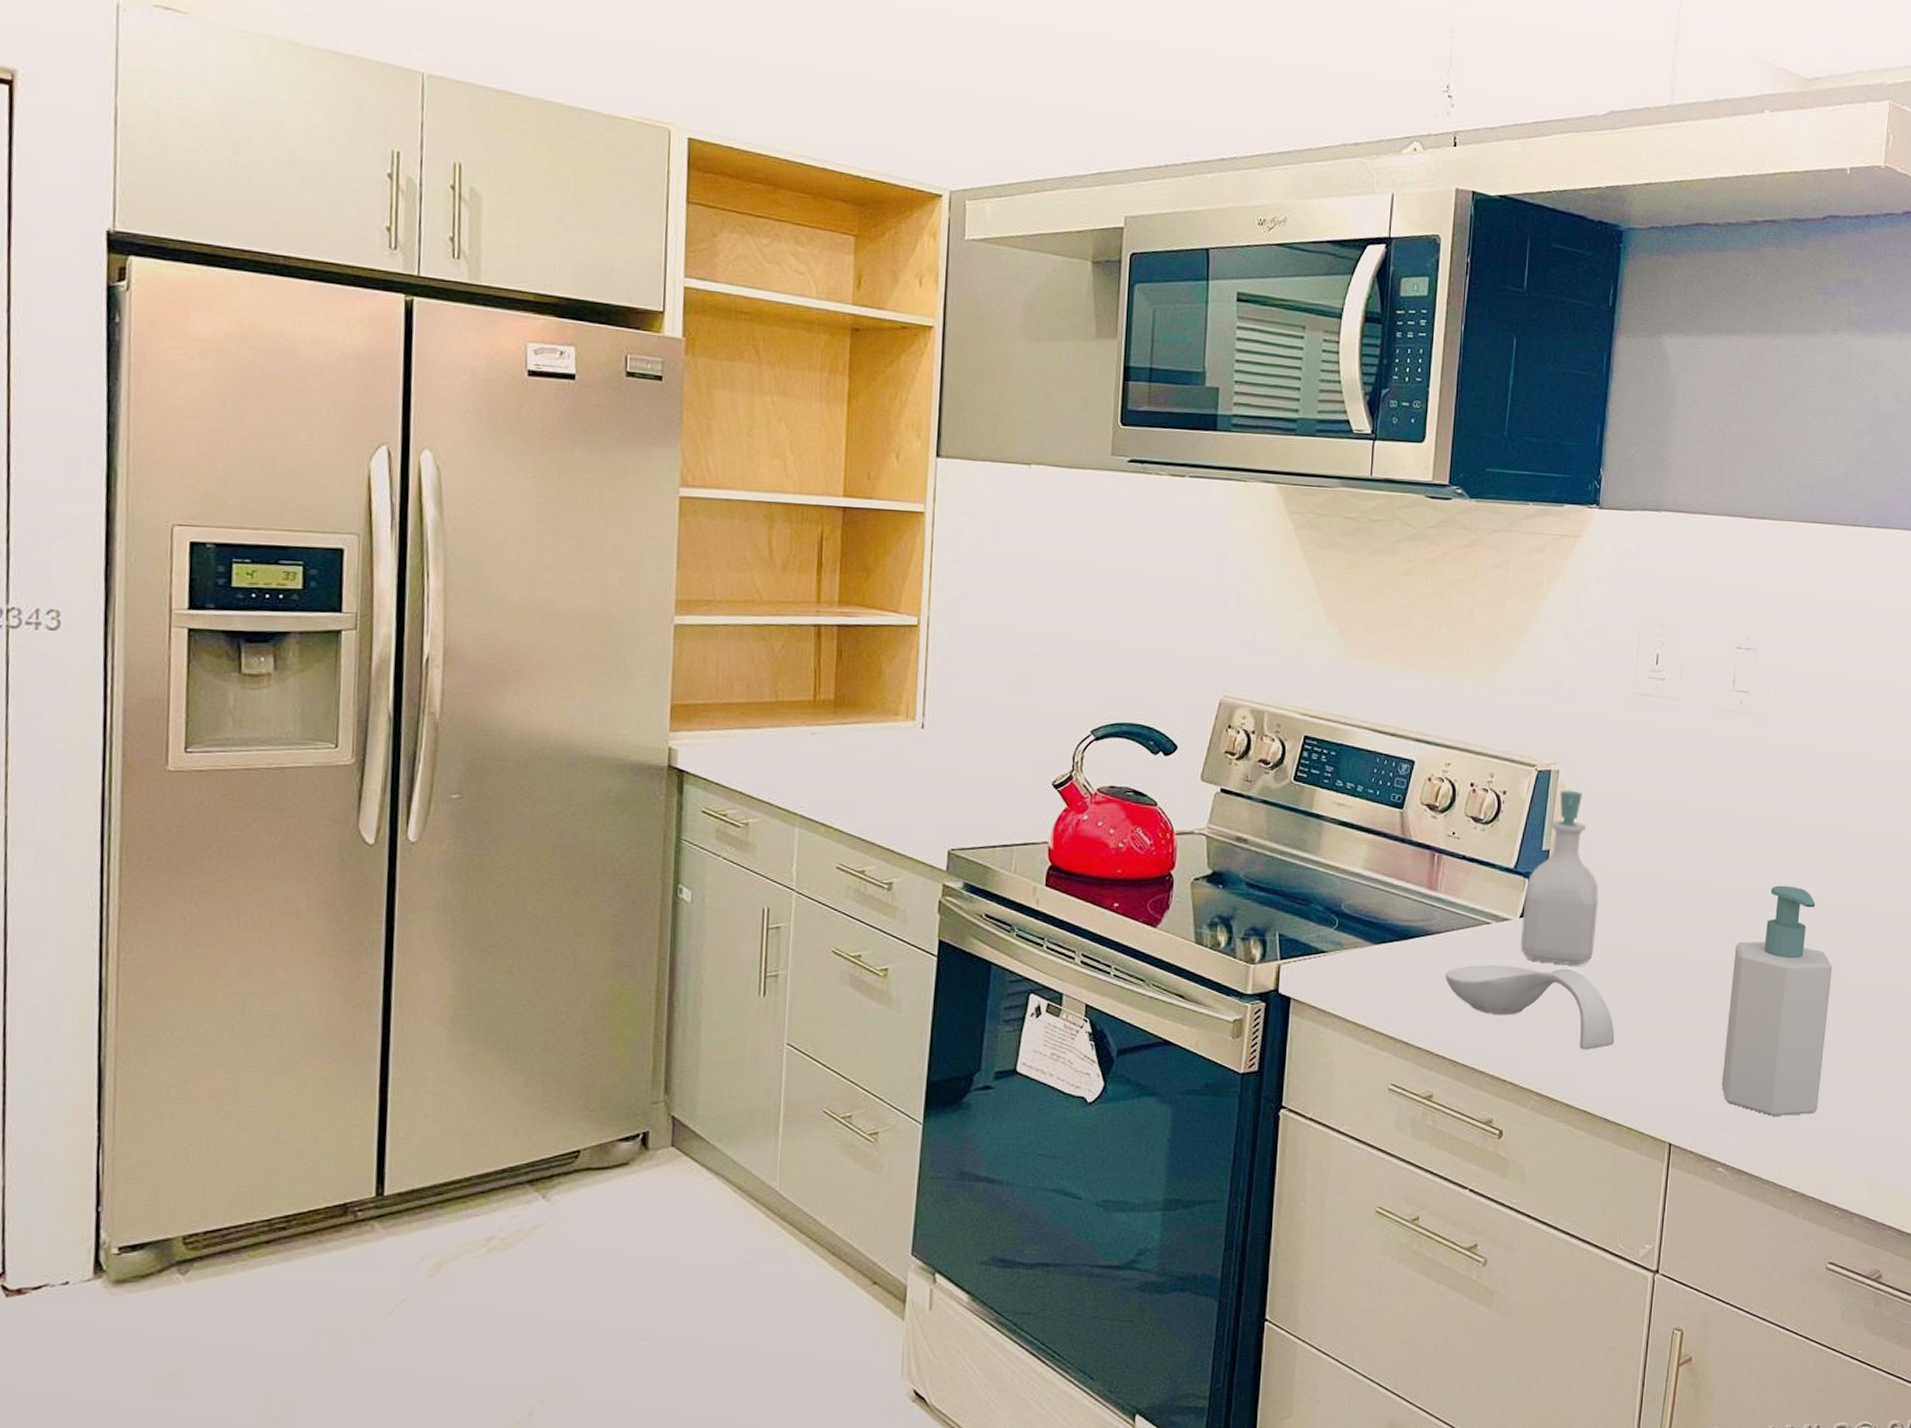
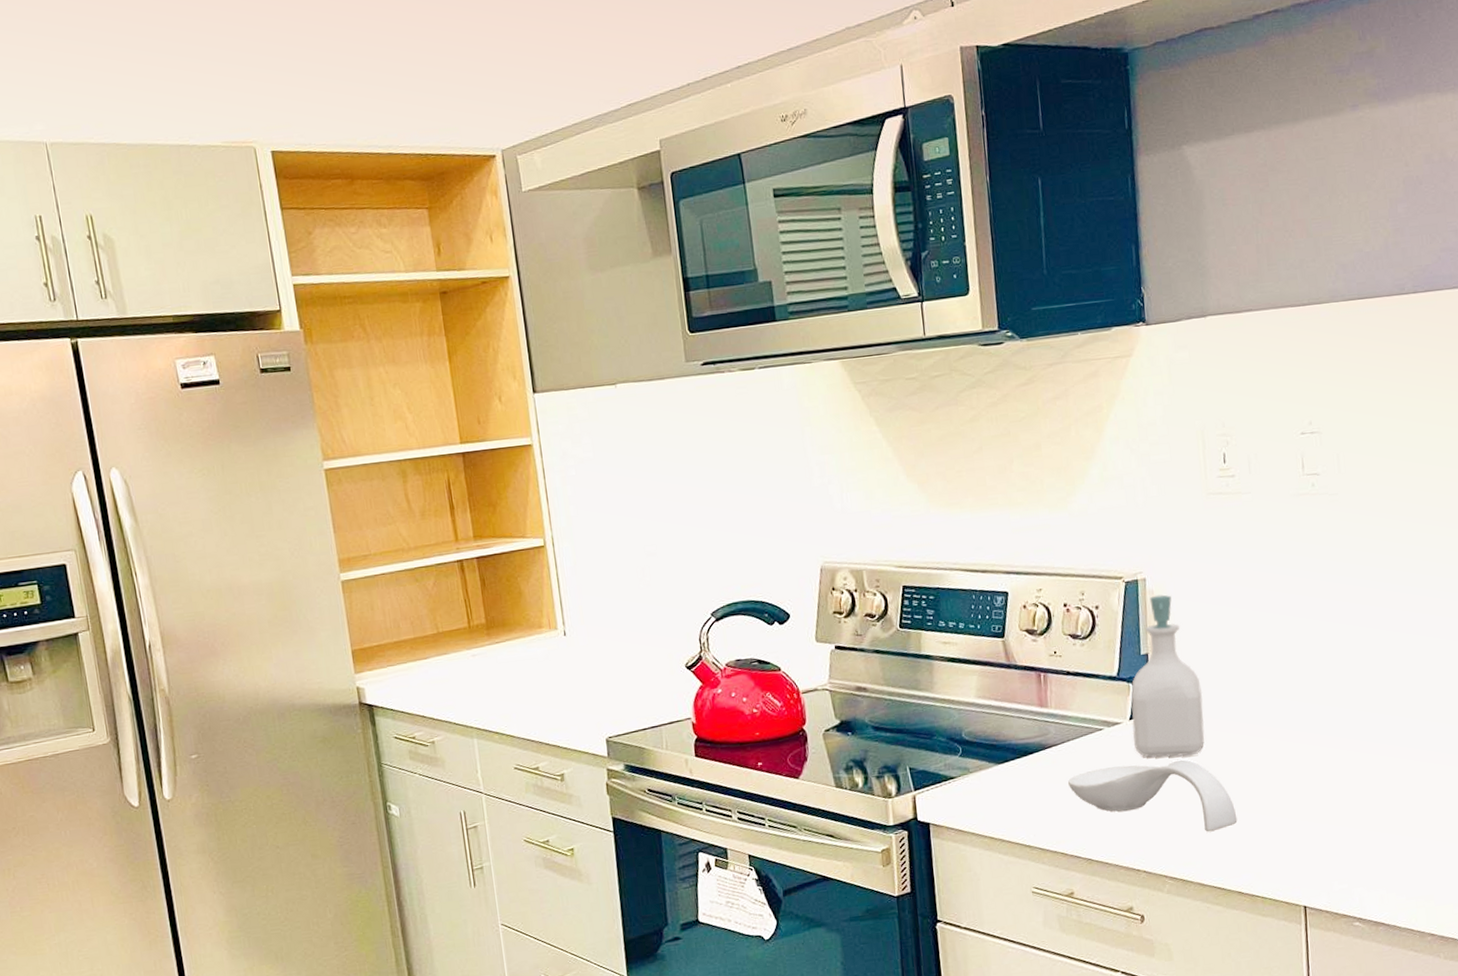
soap bottle: present [1722,885,1833,1116] -> none [1341,651,1445,868]

